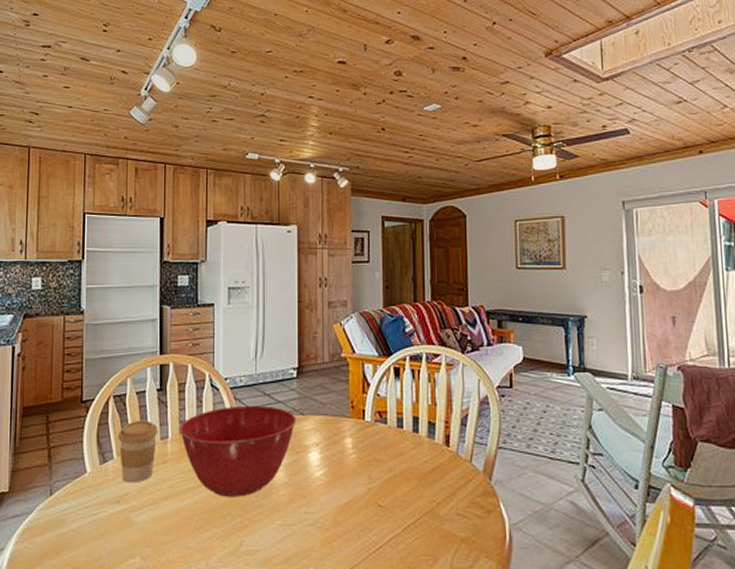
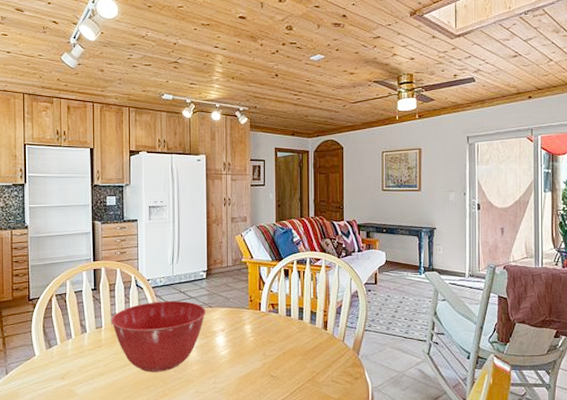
coffee cup: present [117,420,158,483] -> none [60,314,94,363]

